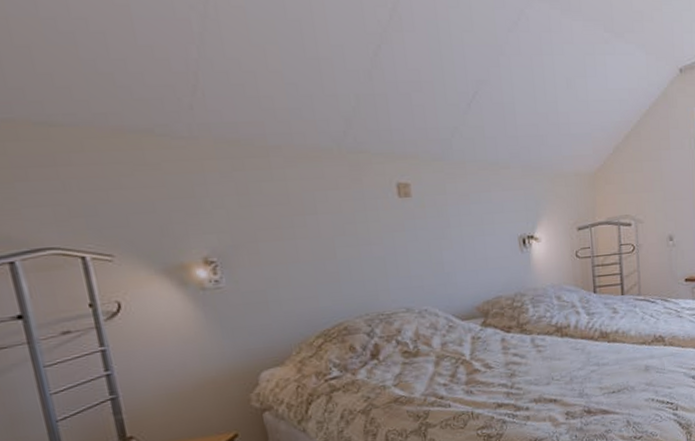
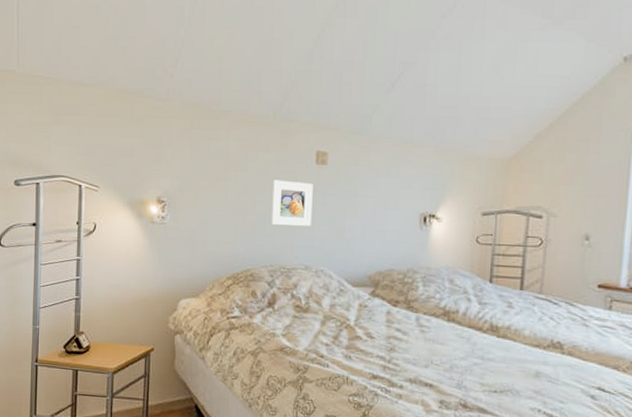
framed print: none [350,218,405,271] -> present [270,180,313,227]

